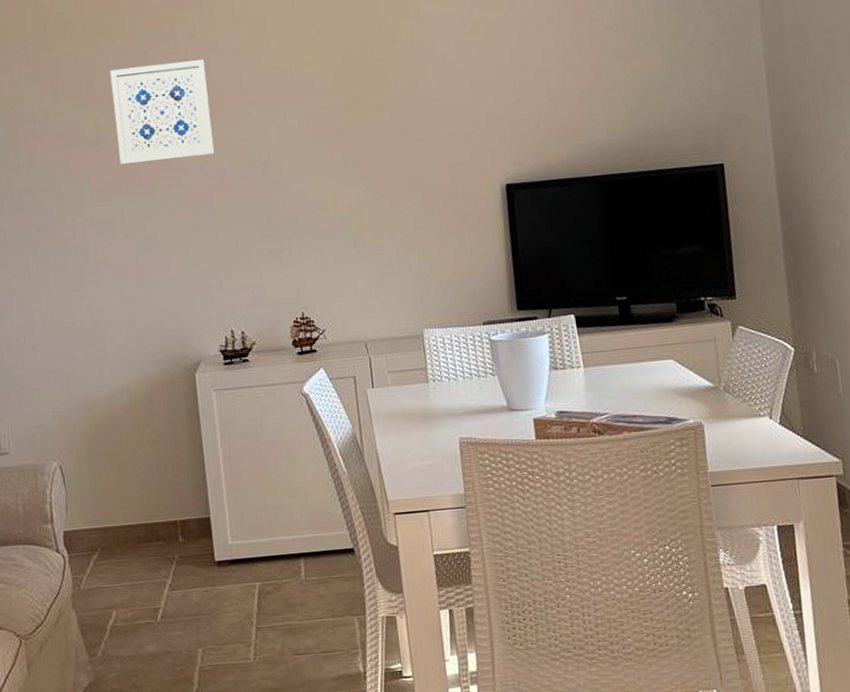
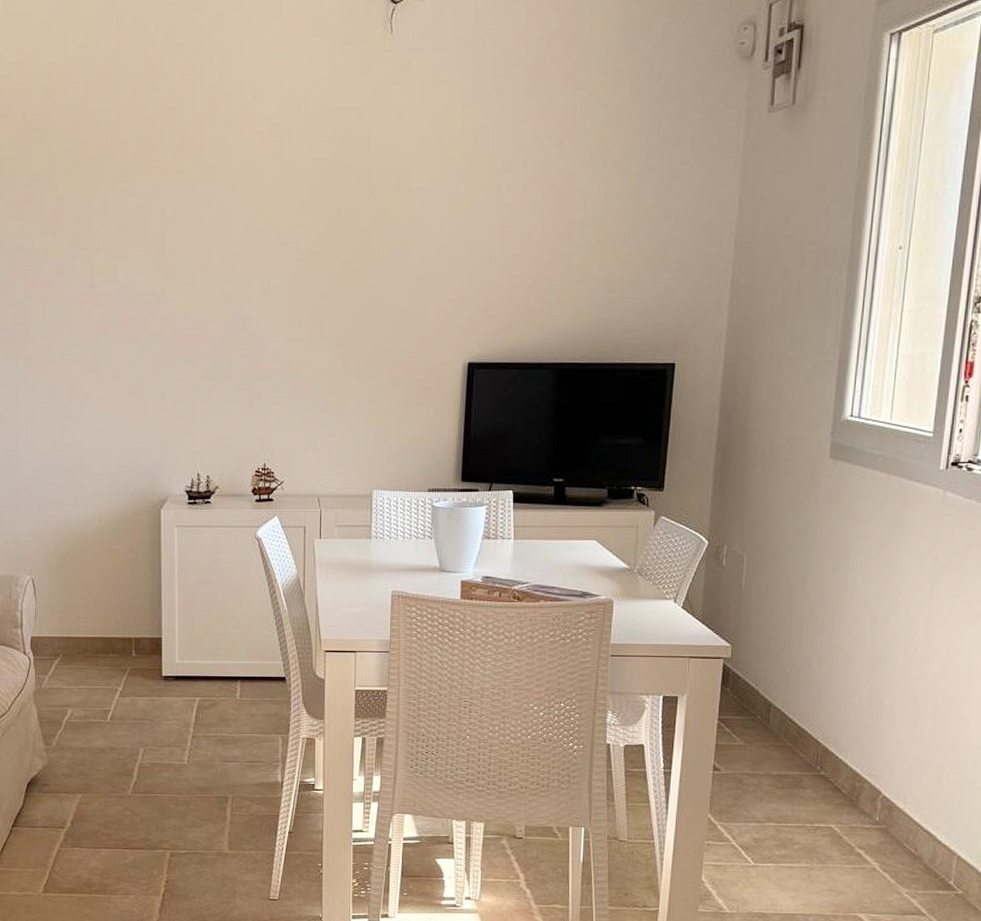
wall art: present [110,59,215,164] -> none [108,212,200,308]

